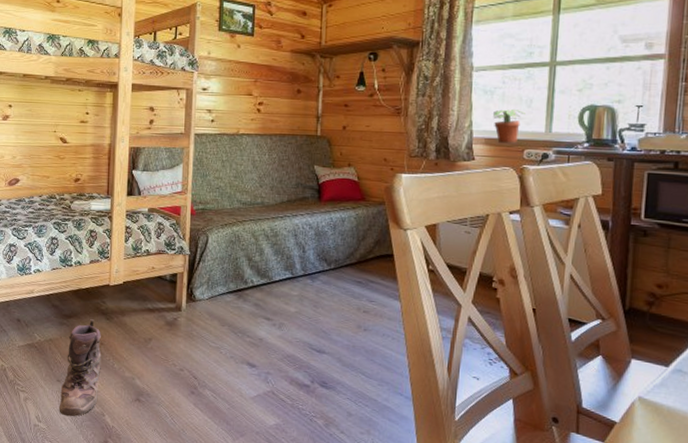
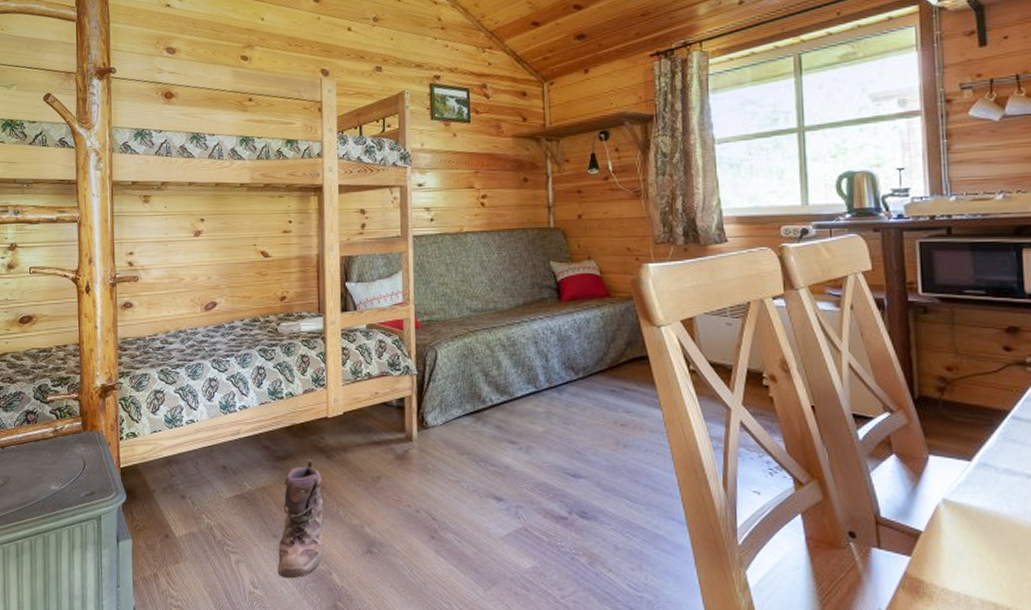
potted plant: present [493,109,526,143] -> none [742,183,778,221]

